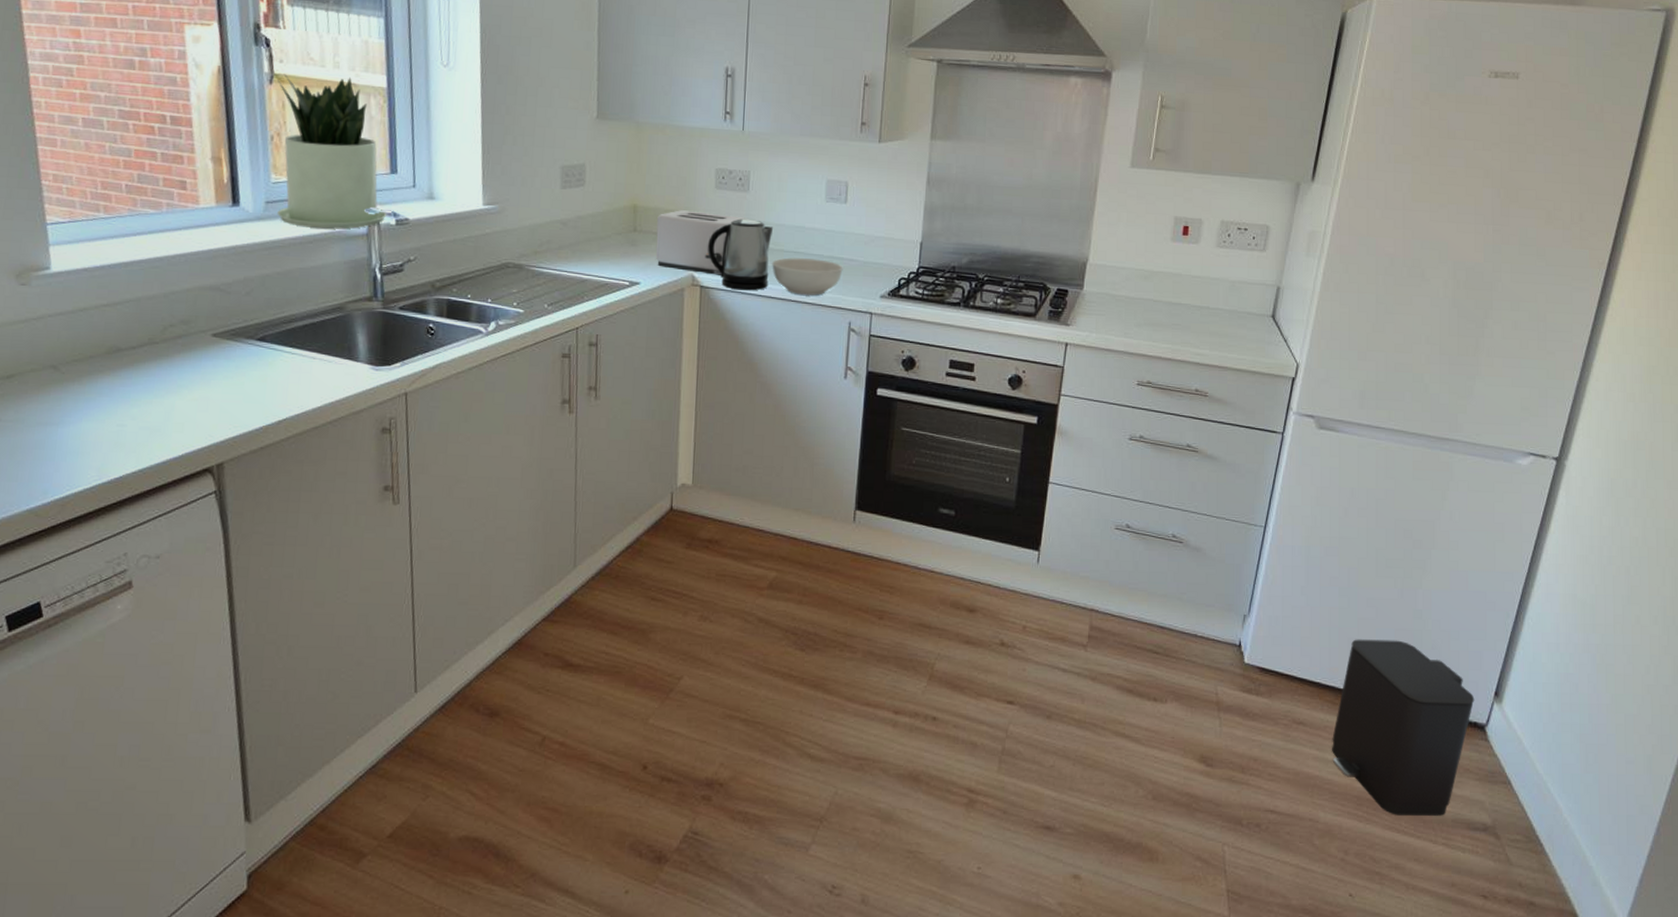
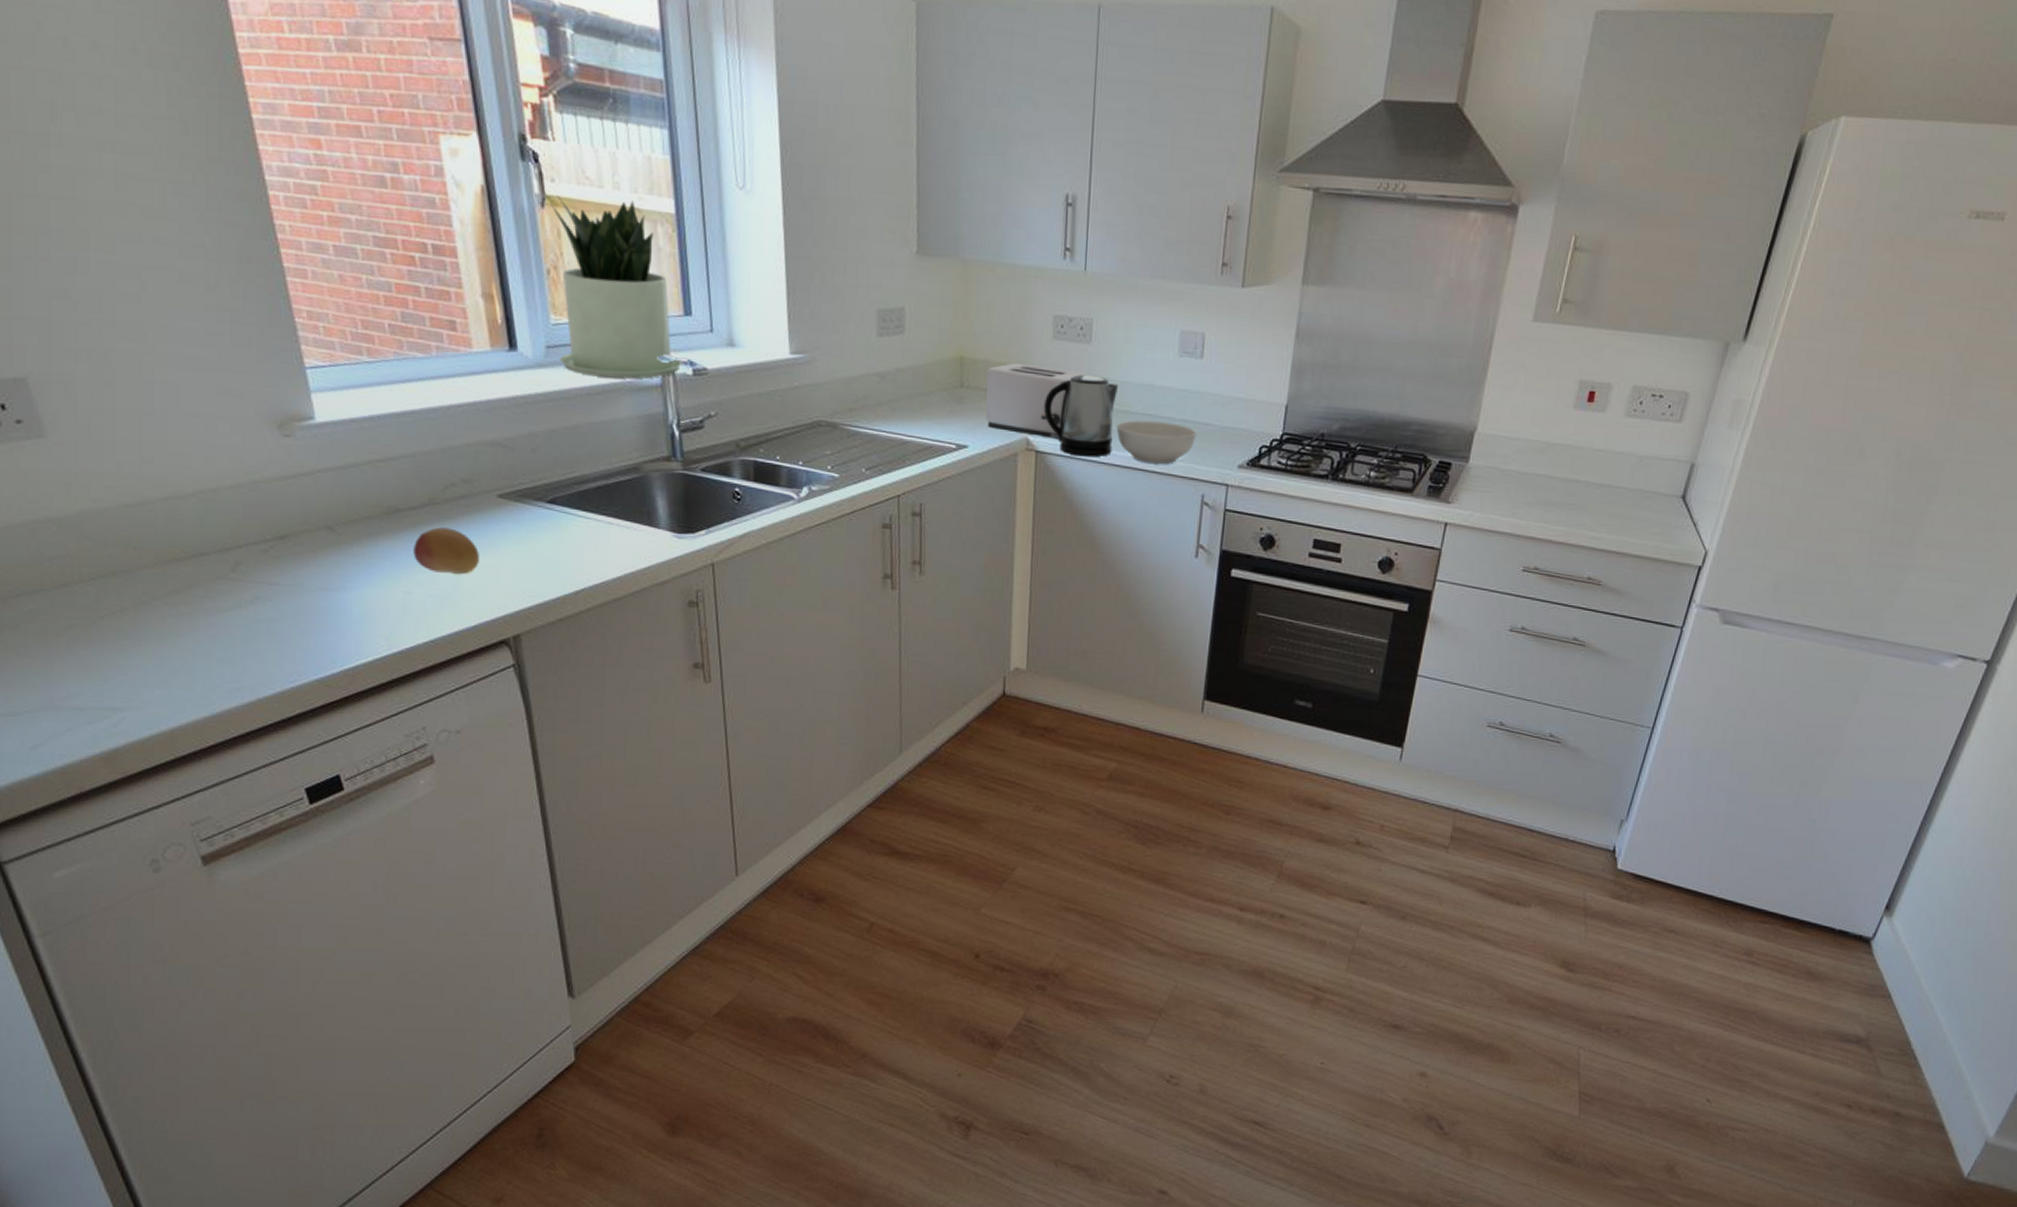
fruit: none [130,364,191,407] -> present [413,527,479,574]
pedal bin: present [1332,639,1475,816] -> none [1702,848,1863,1027]

